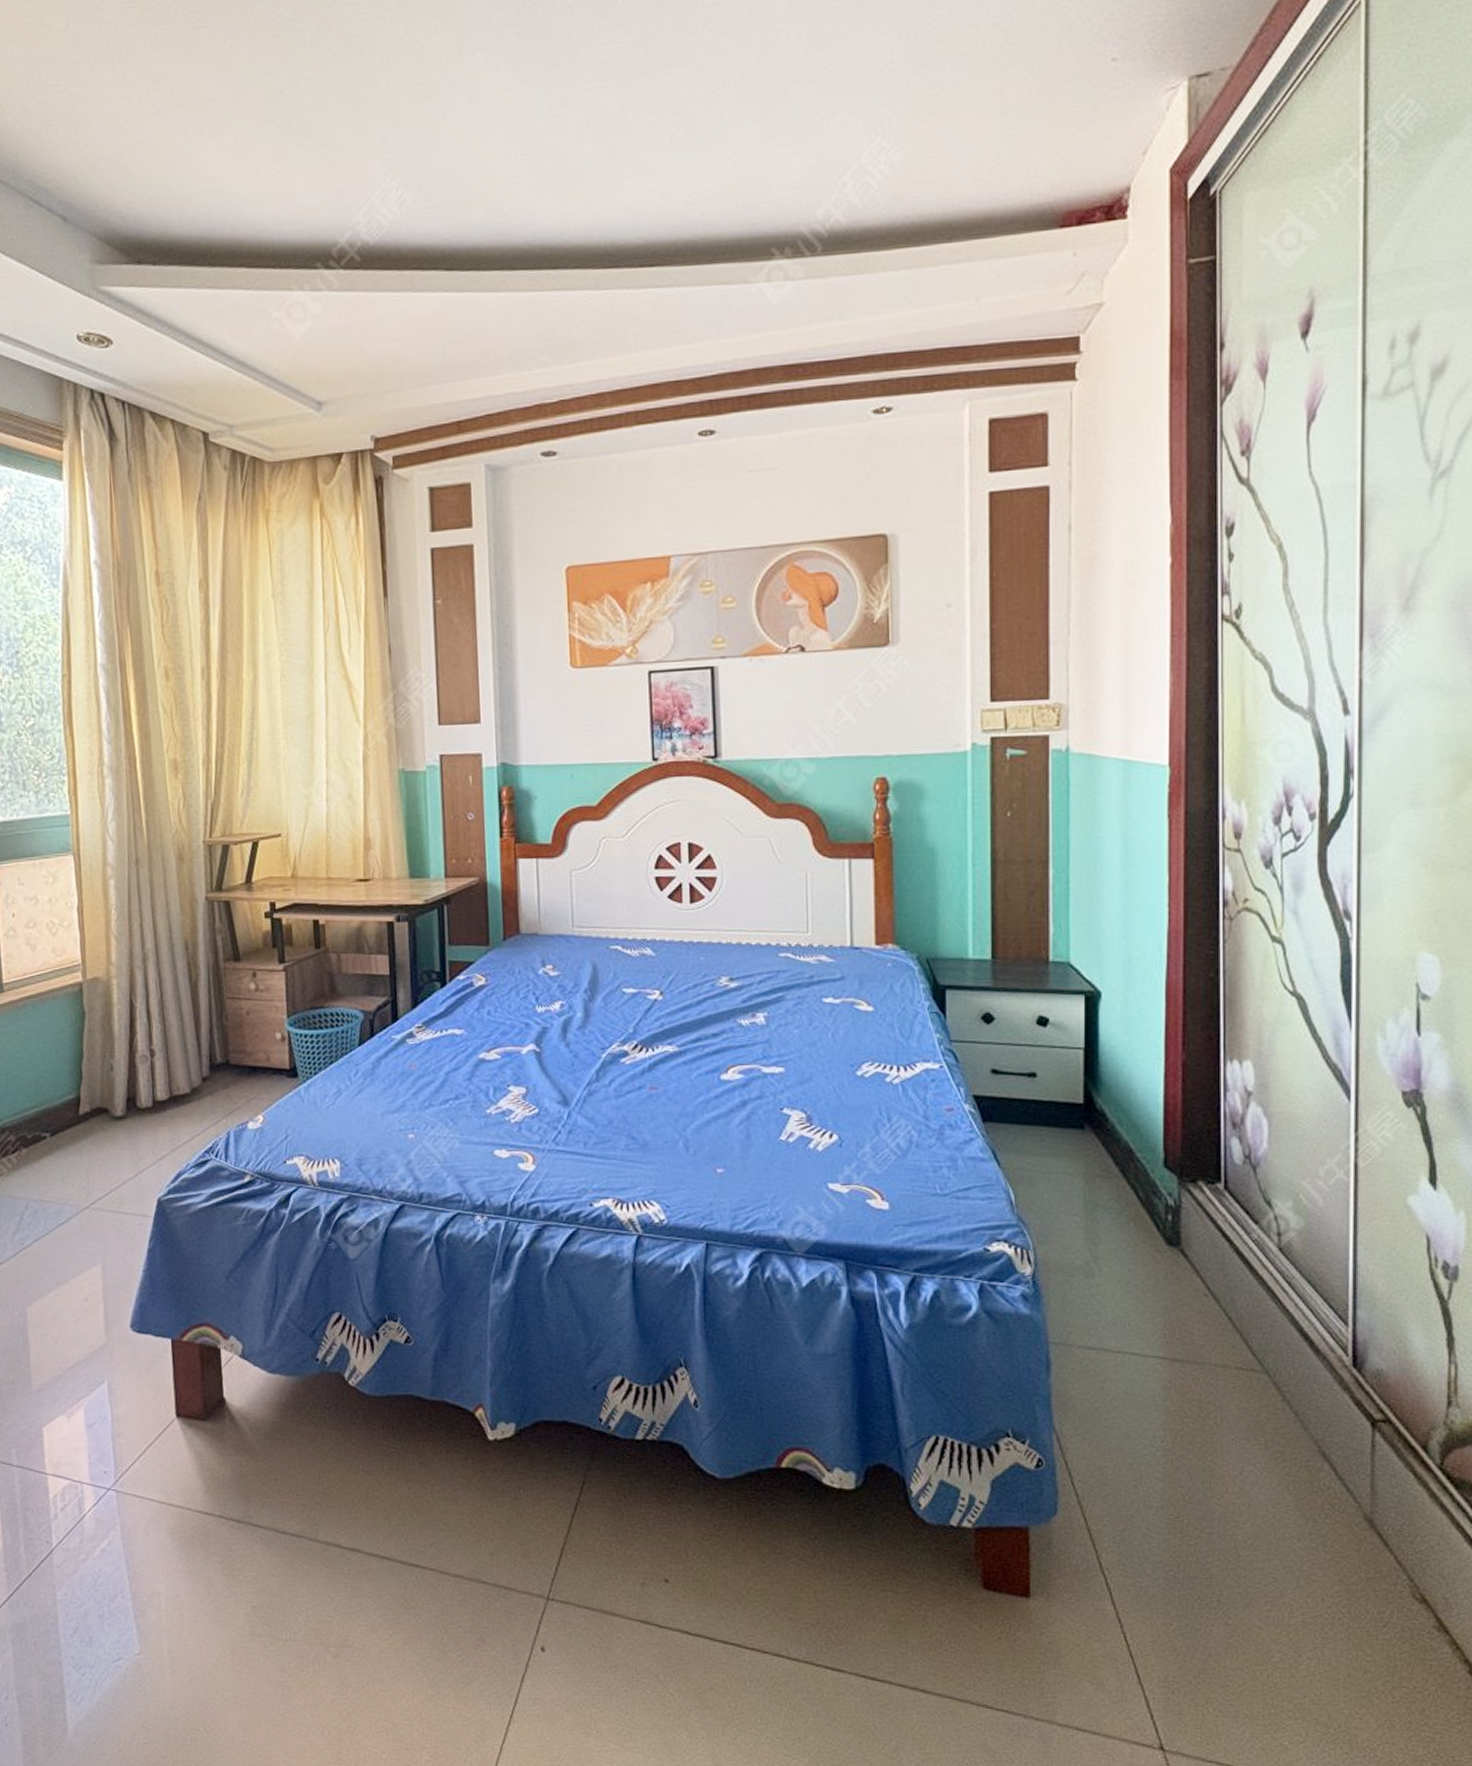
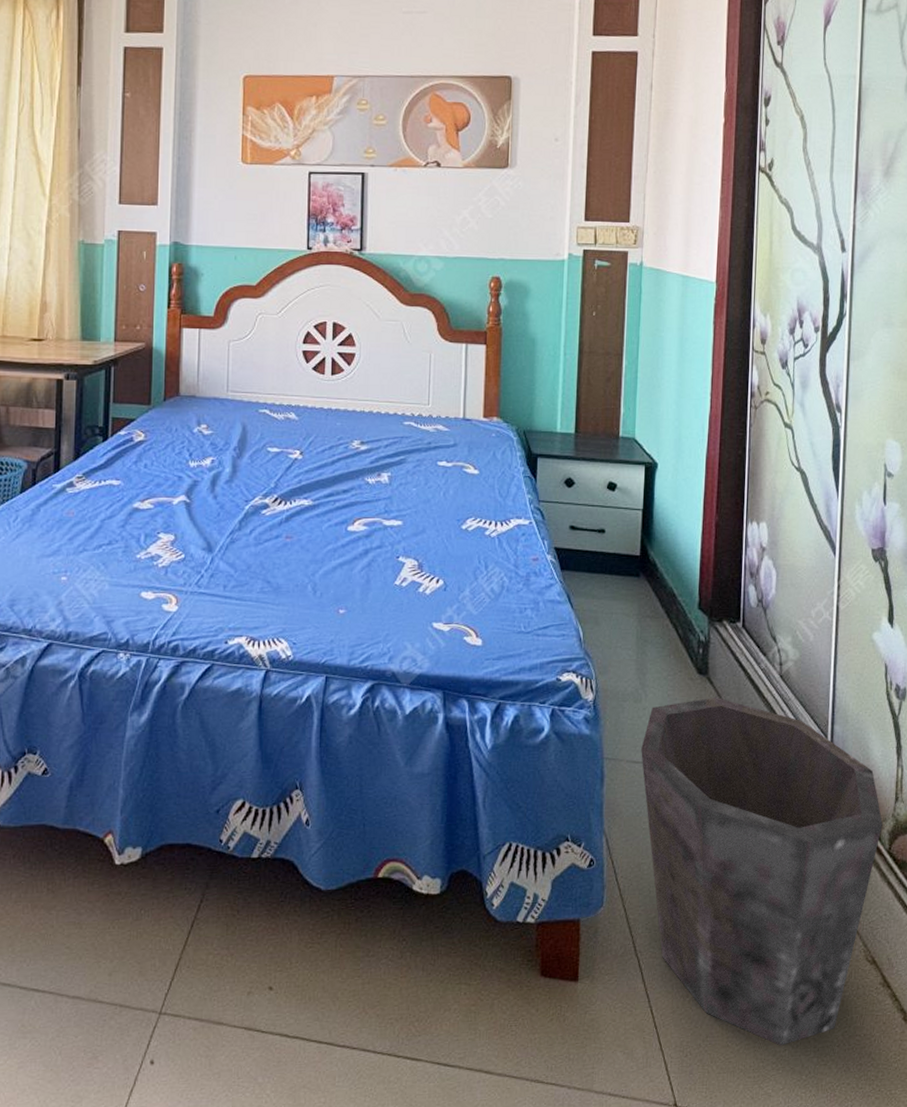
waste bin: none [1097,1272,1430,1691] -> present [641,696,883,1046]

